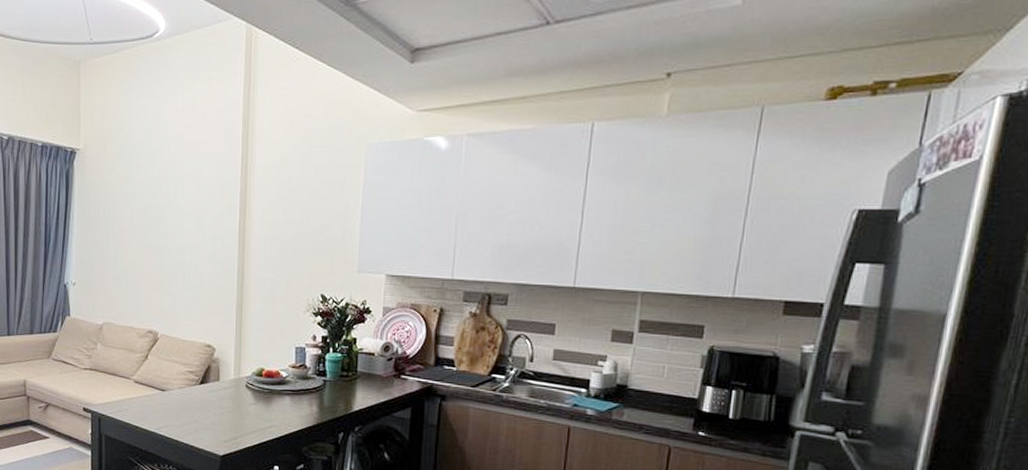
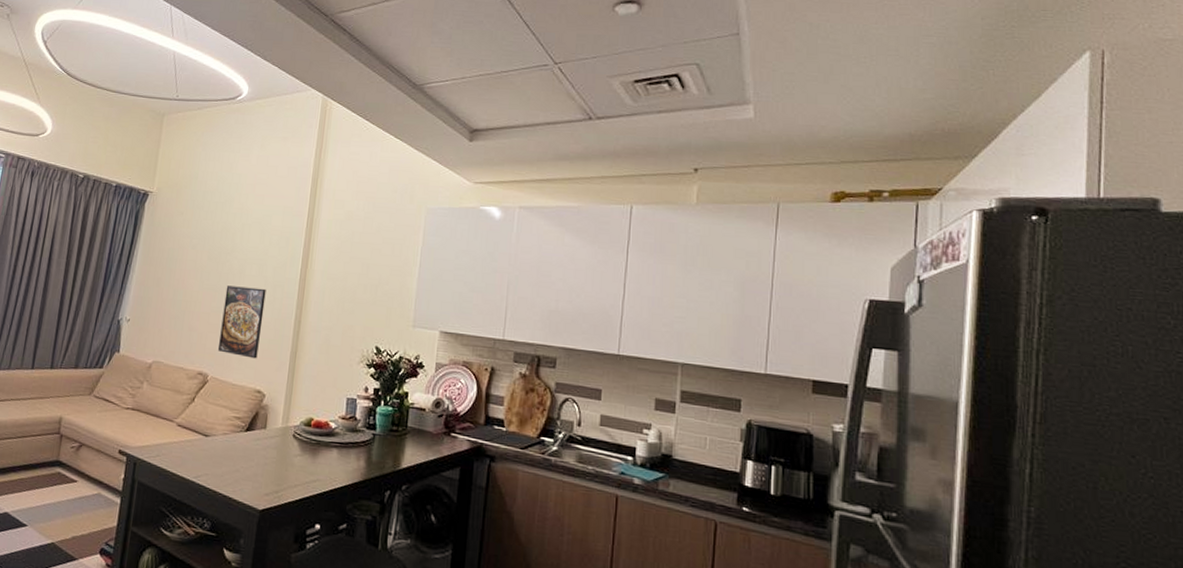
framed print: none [164,242,206,314] -> present [217,285,266,359]

